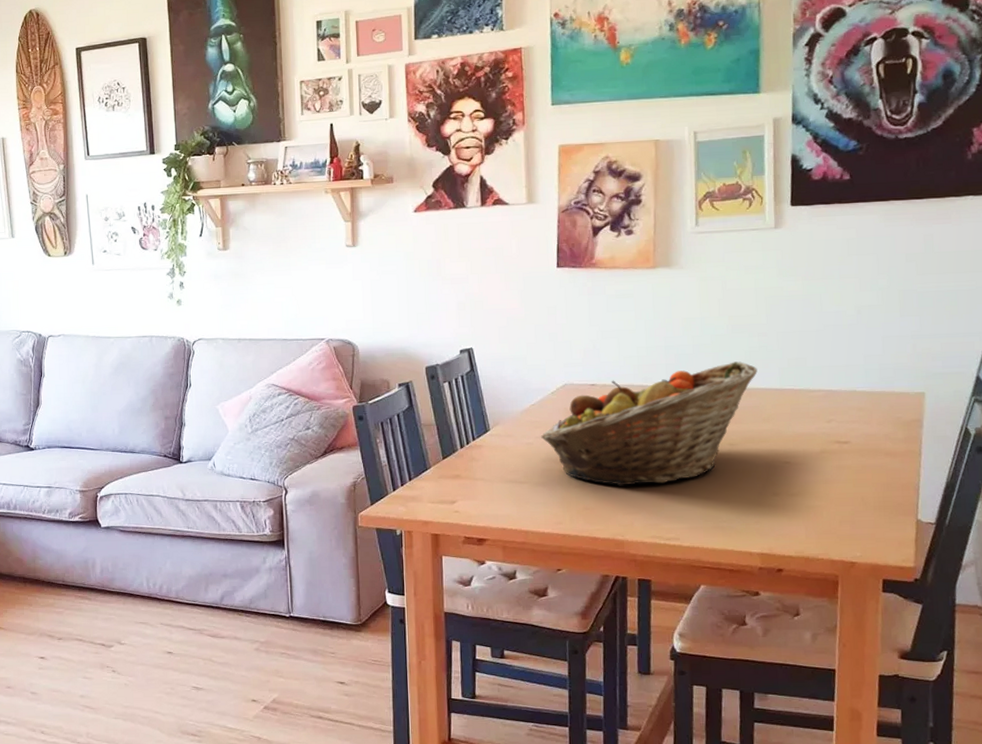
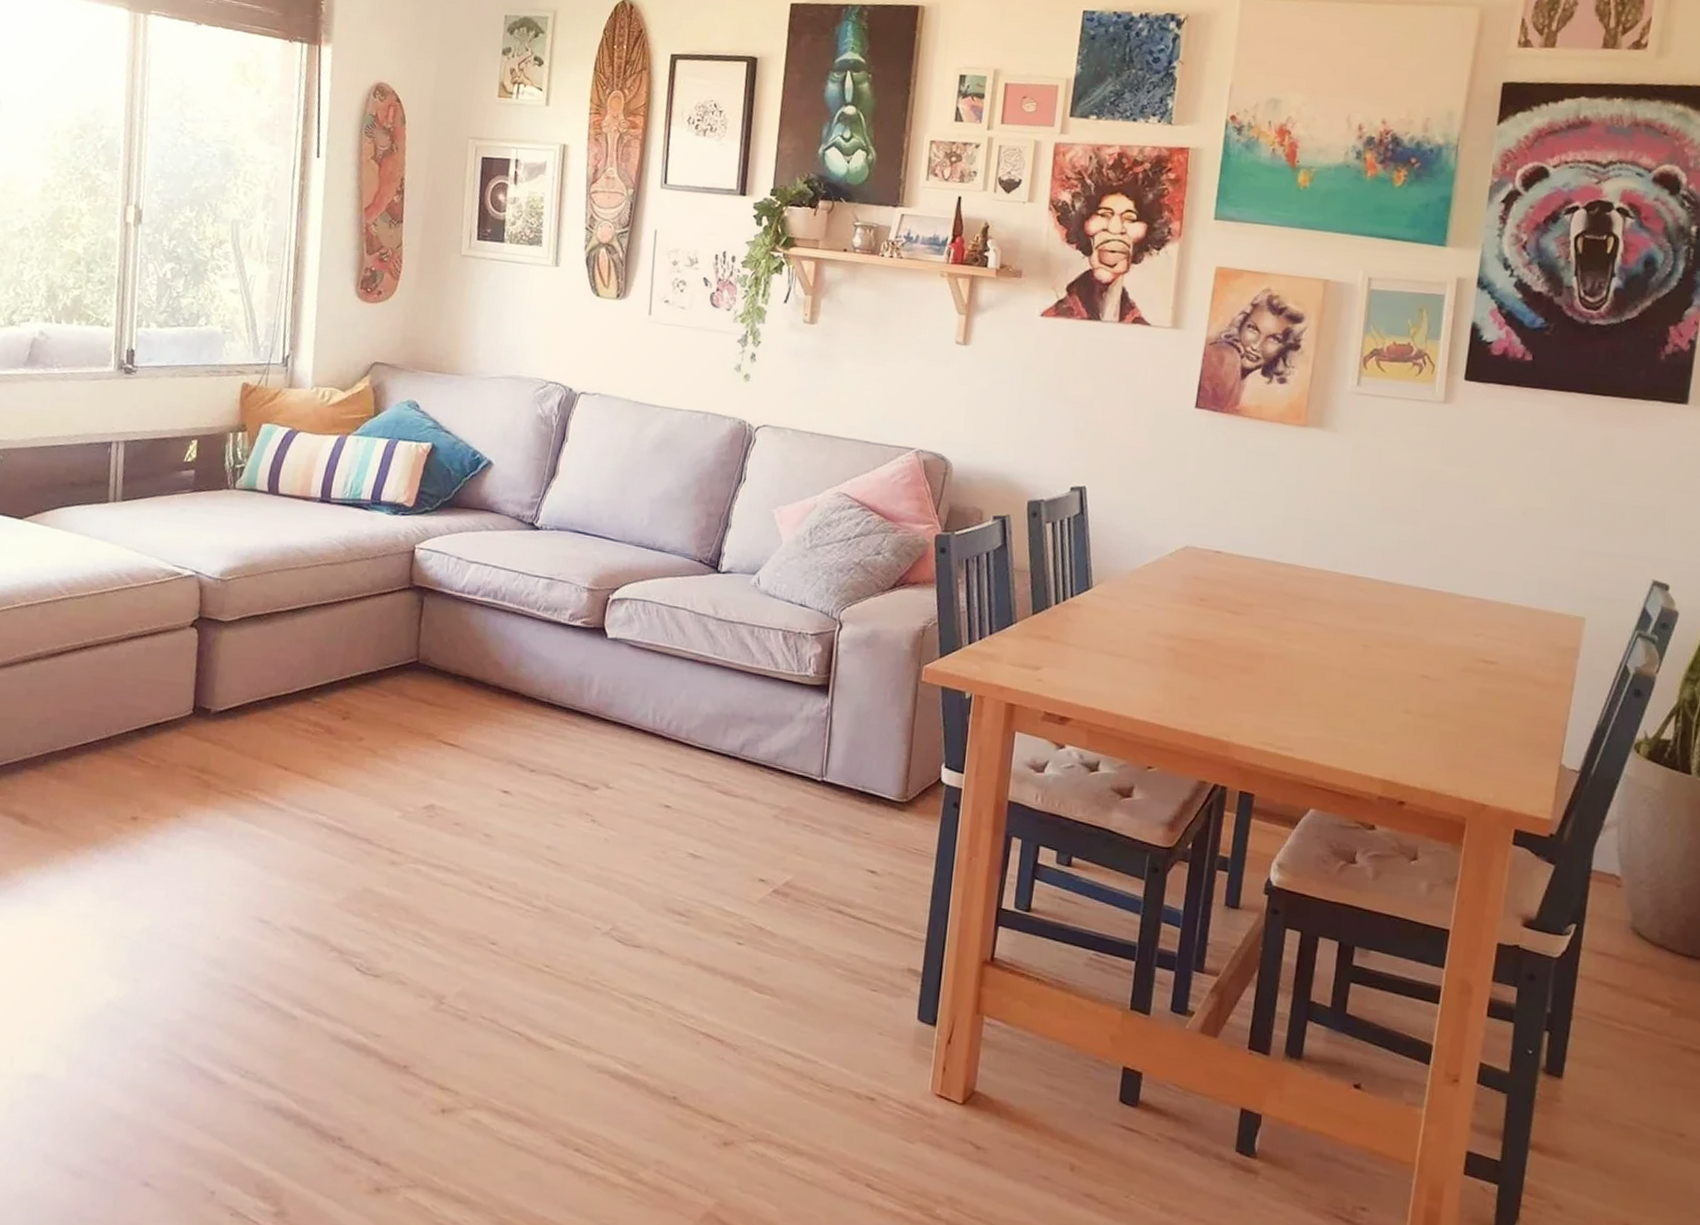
fruit basket: present [541,361,757,486] -> none [1150,549,1405,681]

